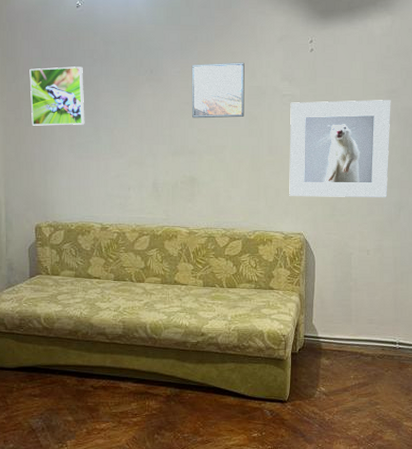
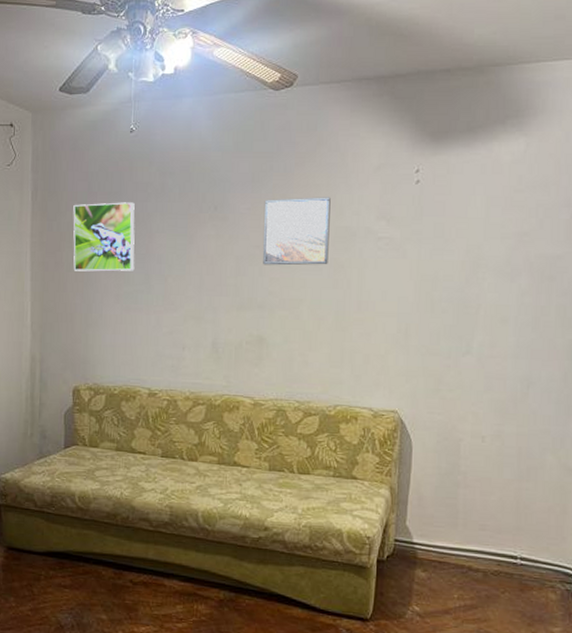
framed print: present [289,100,391,197] -> none [381,245,522,370]

